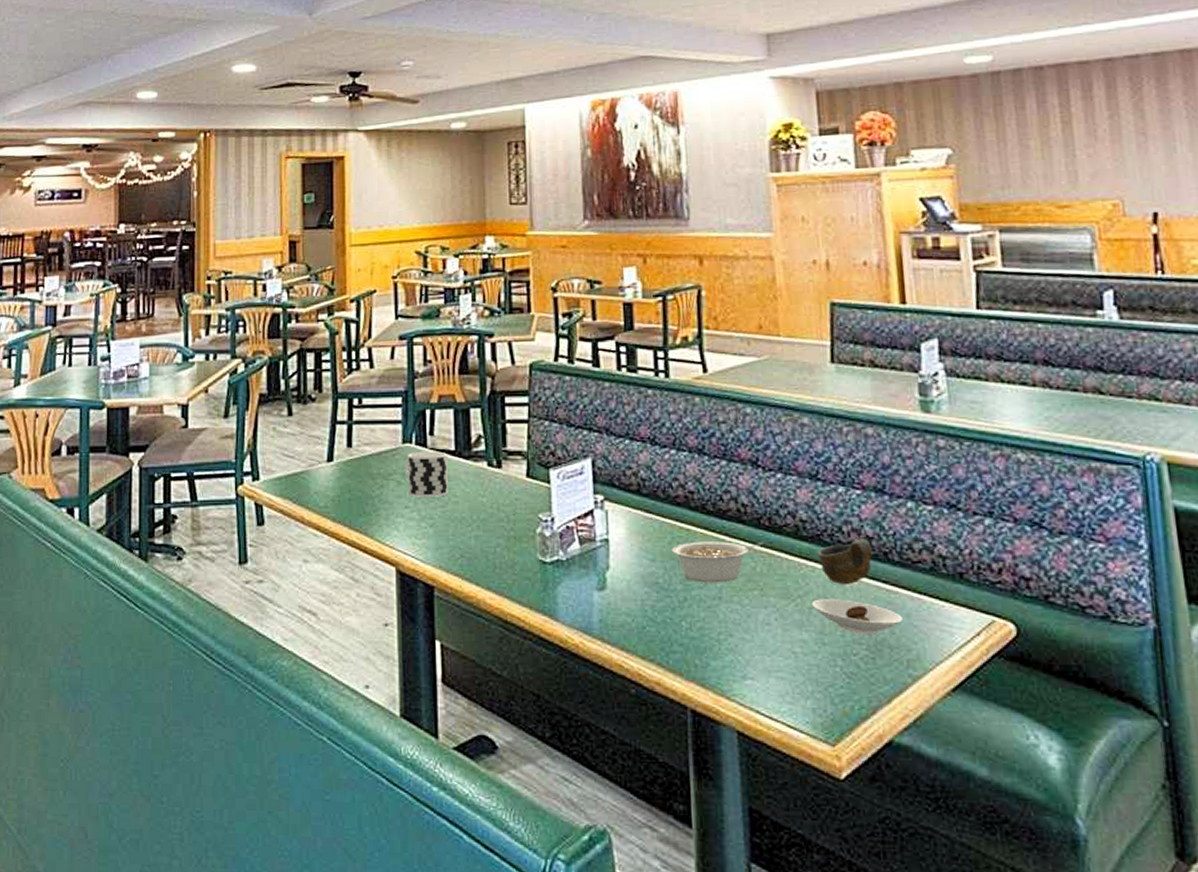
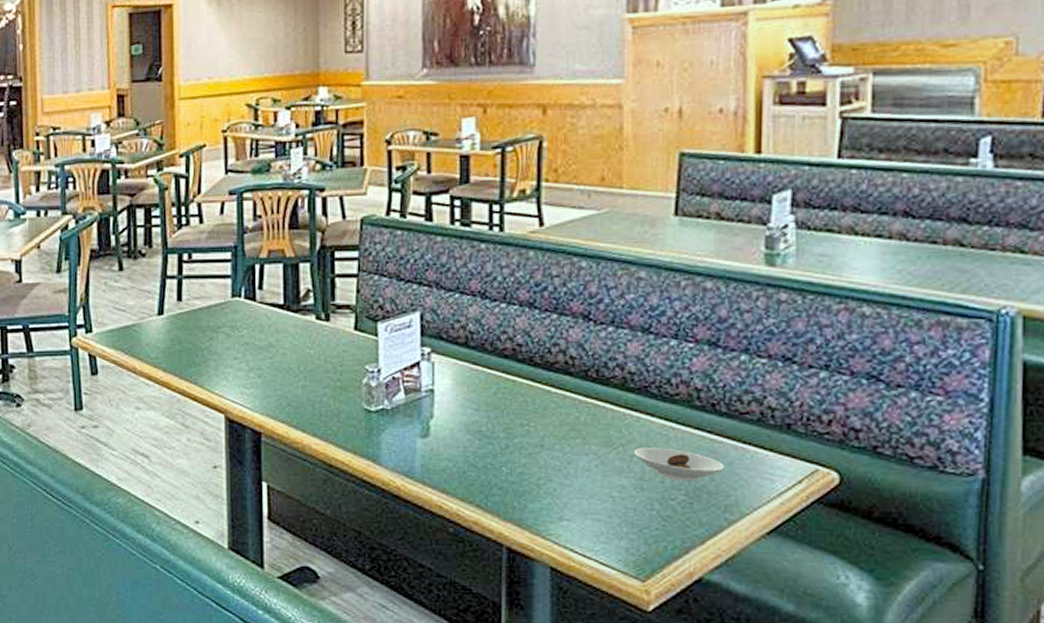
cup: present [404,451,448,497] -> none [233,305,276,349]
legume: present [672,541,763,583] -> none [496,392,589,432]
cup: present [817,539,872,585] -> none [643,391,700,435]

